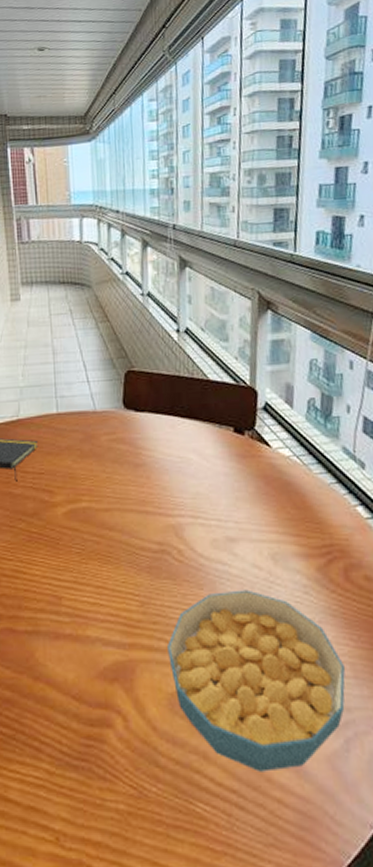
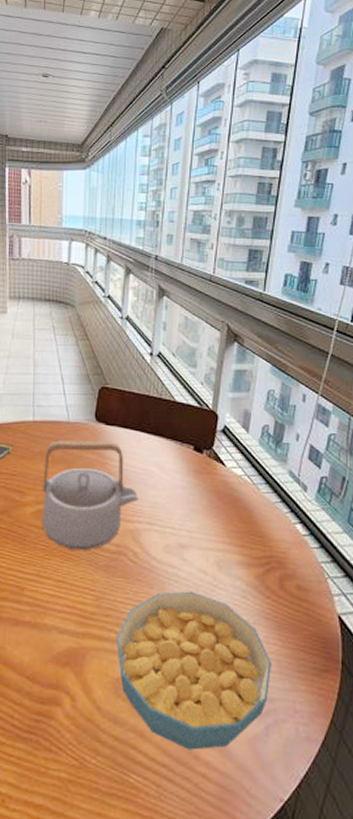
teapot: none [72,429,178,553] -> present [42,440,138,551]

